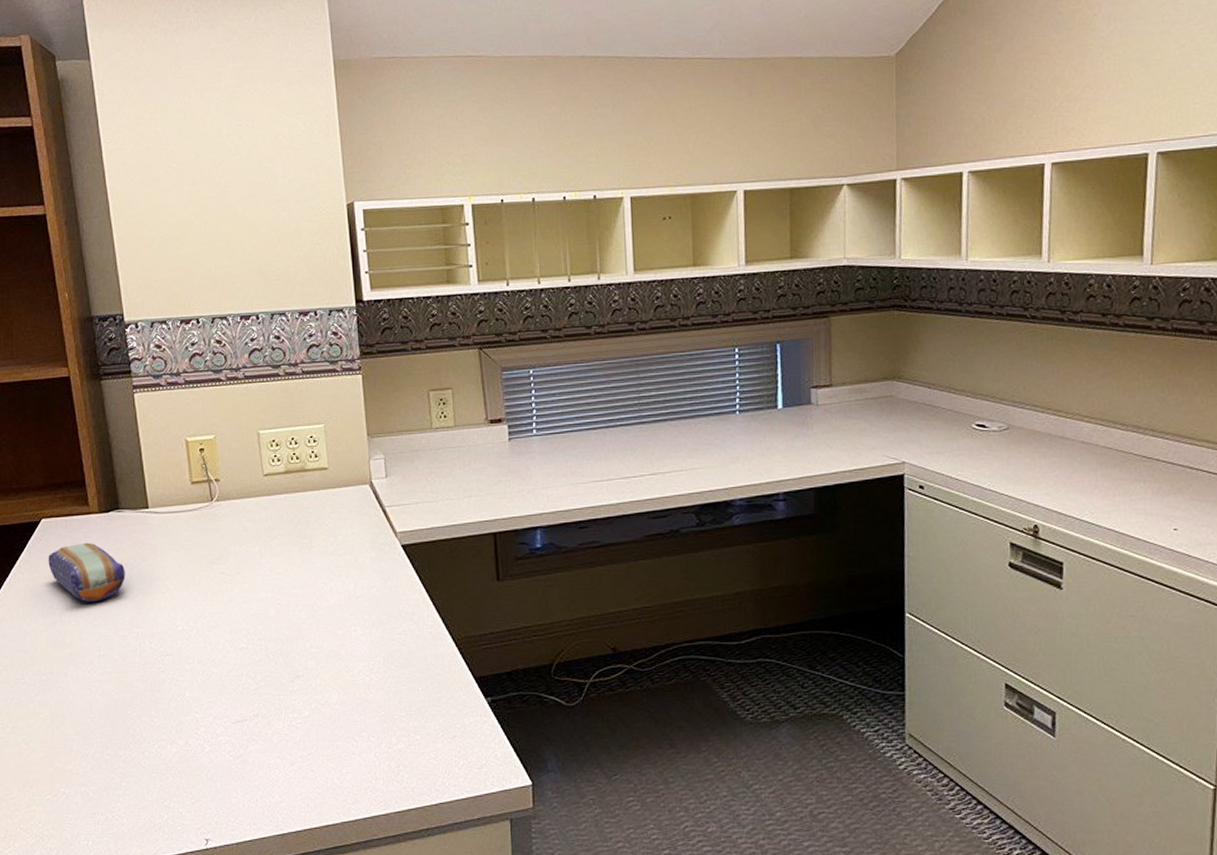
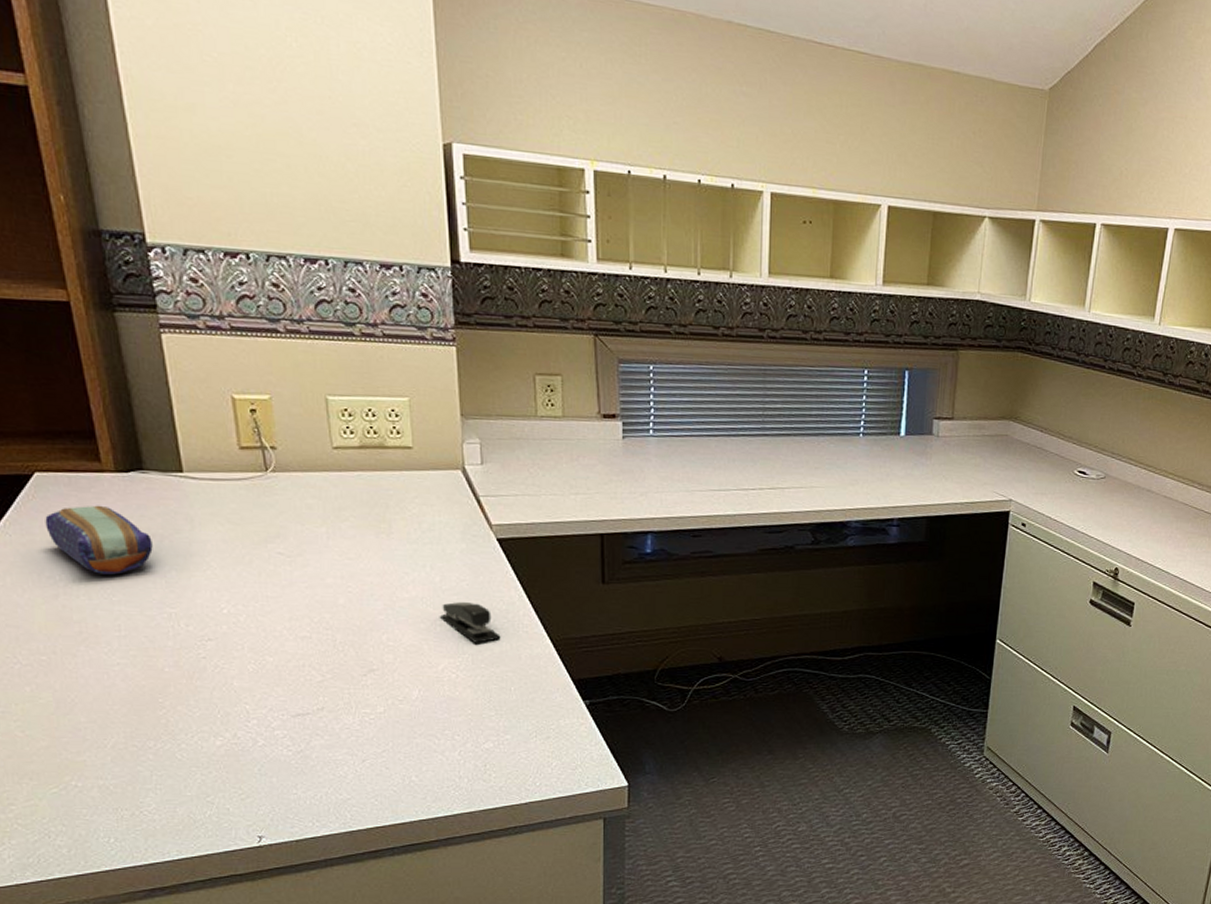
stapler: none [354,606,408,646] -> present [439,601,501,643]

